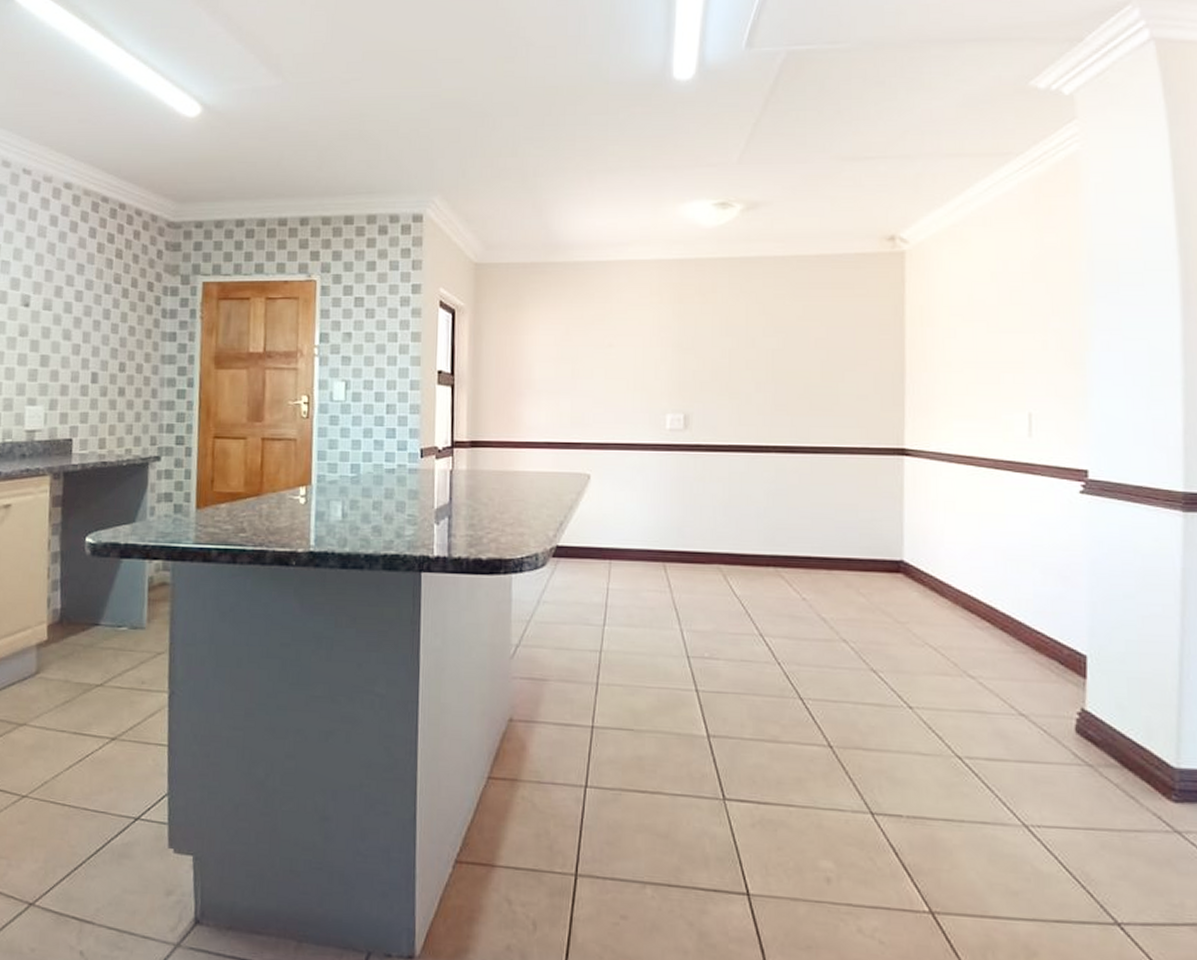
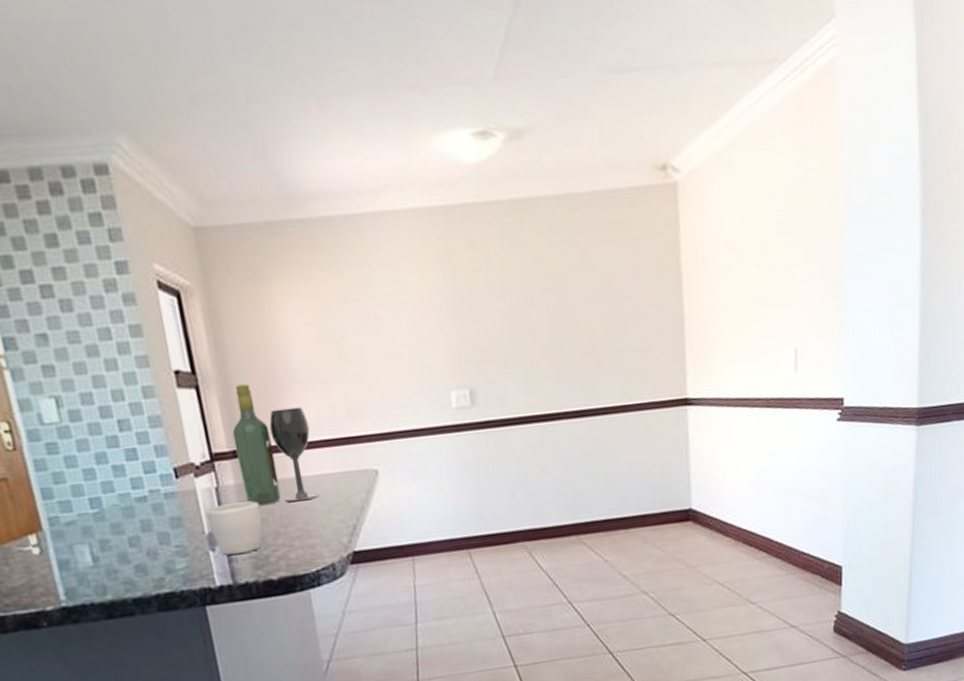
mug: none [438,485,483,531] -> present [206,501,263,556]
wine bottle: none [472,388,504,492] -> present [232,384,281,506]
wine glass: none [504,411,537,493] -> present [269,407,320,503]

